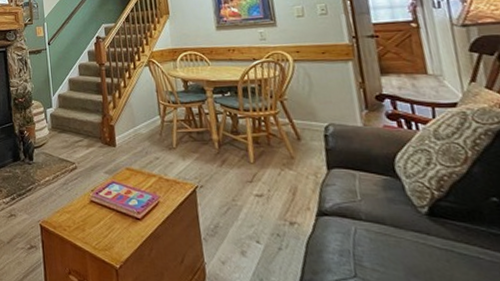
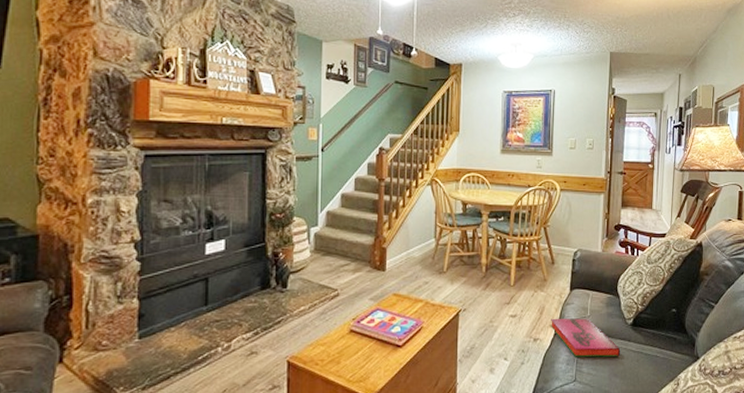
hardback book: none [308,200,418,254] -> present [551,318,621,358]

